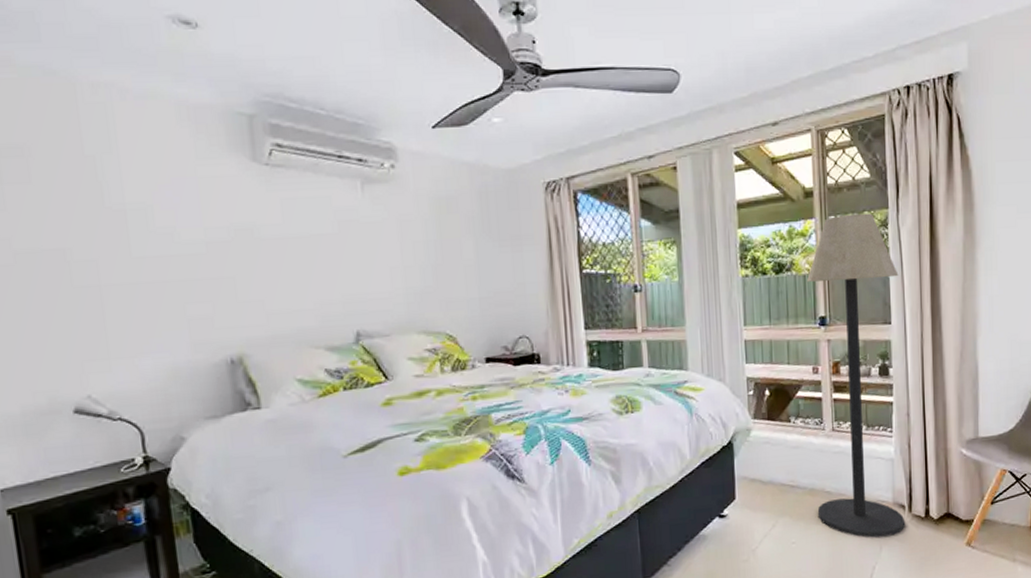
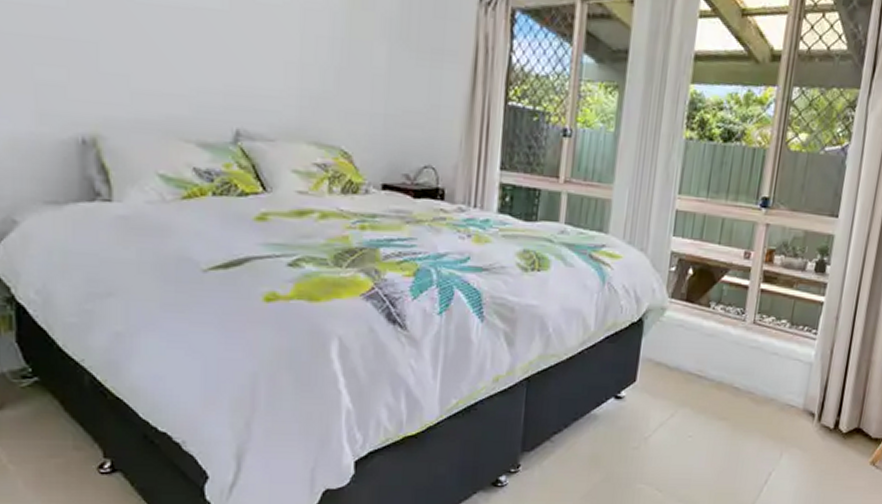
floor lamp: present [807,213,906,538] -> none [720,87,857,443]

